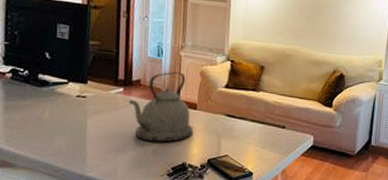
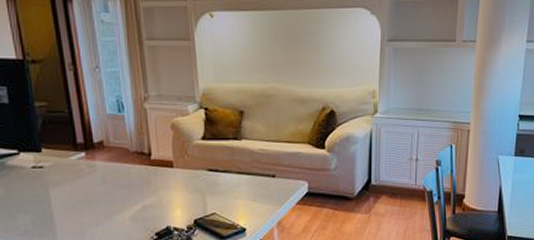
kettle: present [129,71,194,143] -> none [94,127,174,208]

